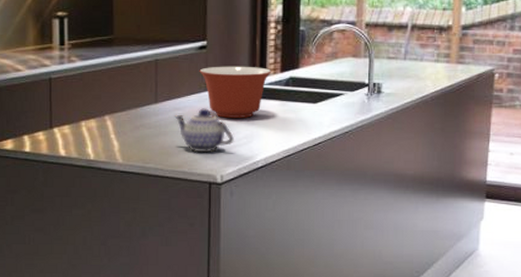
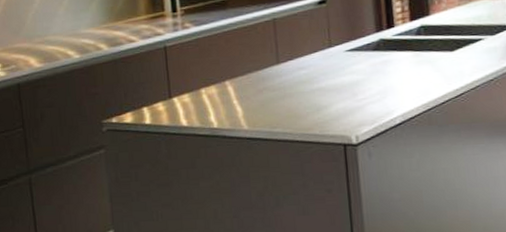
teapot: present [175,108,234,153] -> none [299,65,366,113]
mixing bowl: present [199,66,272,118] -> none [321,17,401,74]

